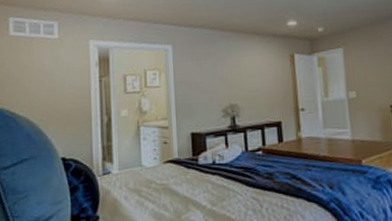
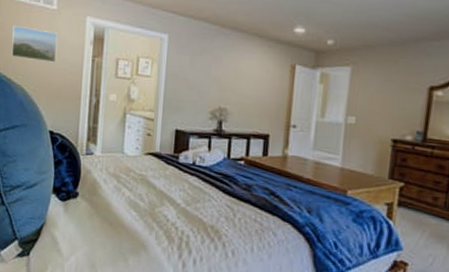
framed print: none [14,59,63,91] -> present [11,25,58,63]

